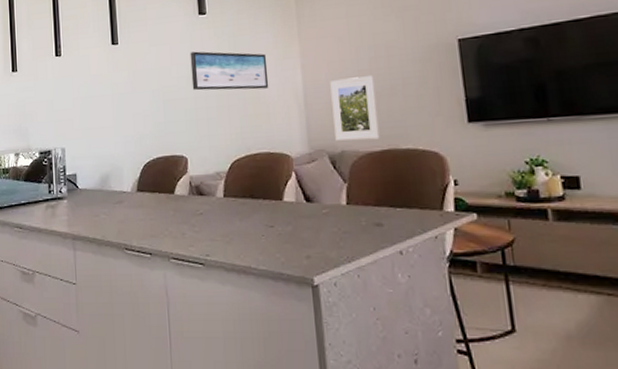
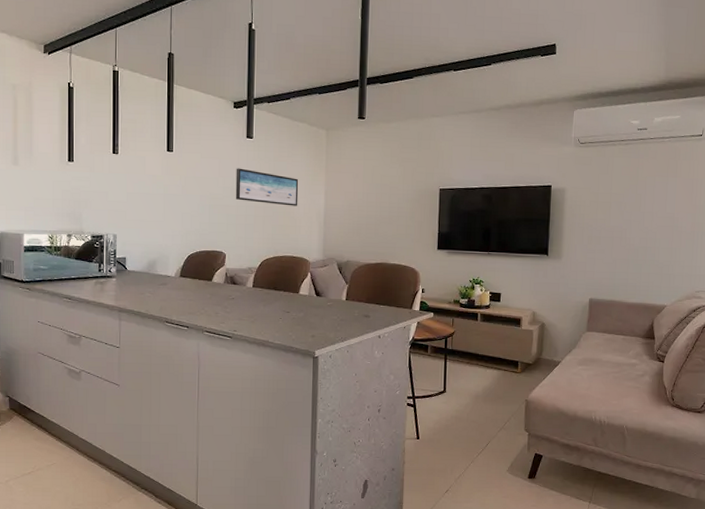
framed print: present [330,76,380,141] -> none [344,206,377,255]

